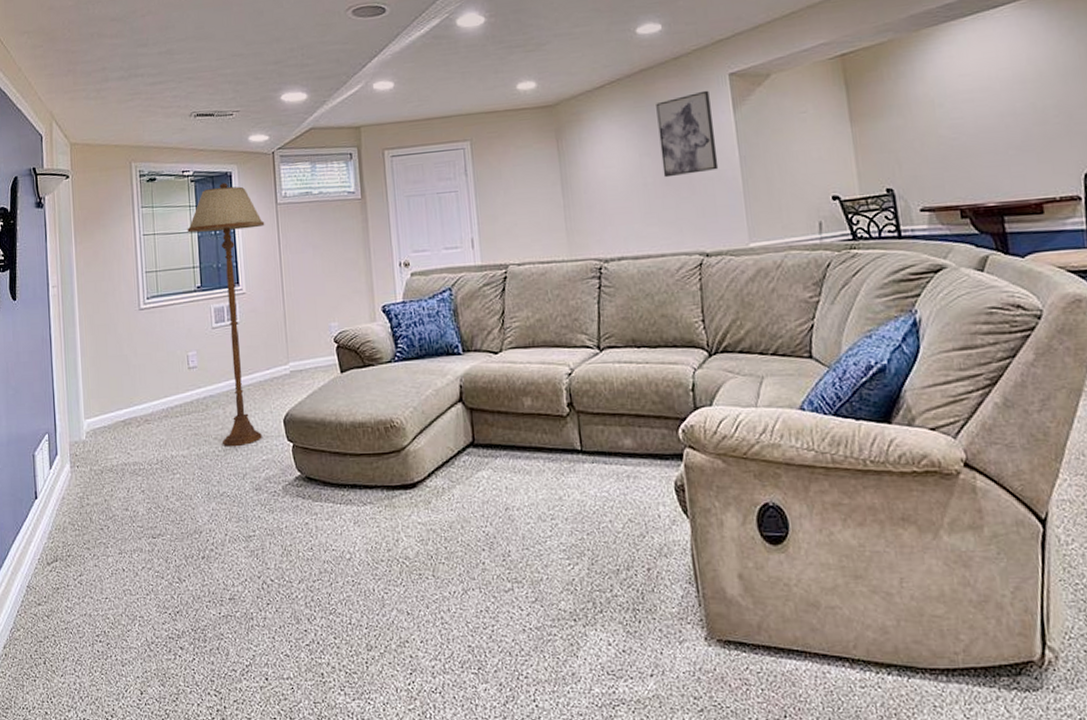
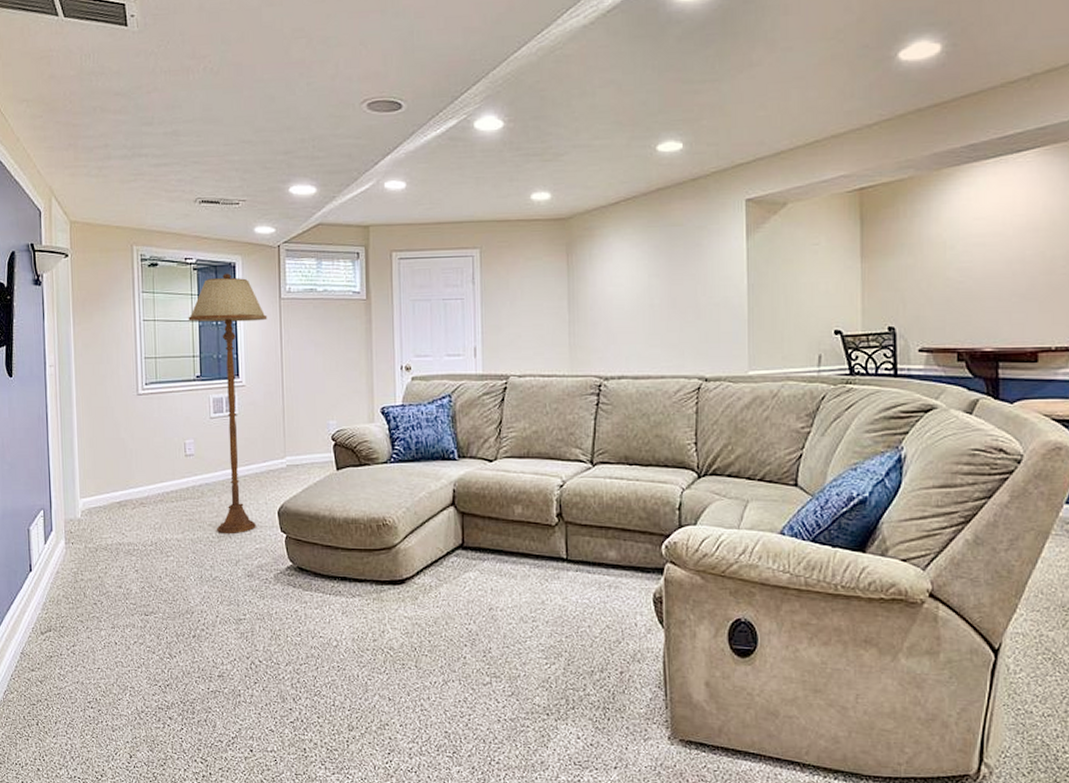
wall art: present [656,90,719,178] -> none [670,214,726,300]

